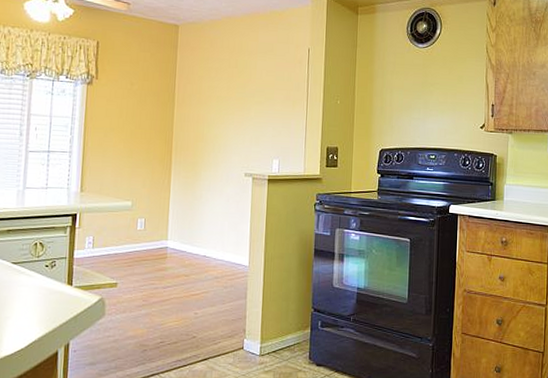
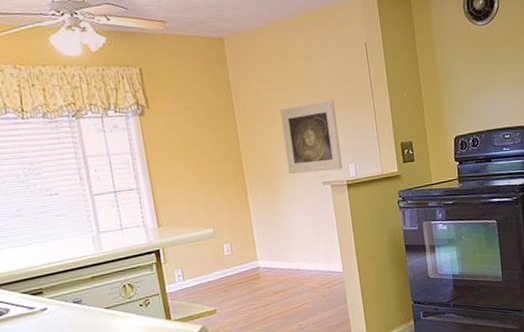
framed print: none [214,96,270,164] -> present [280,100,343,174]

